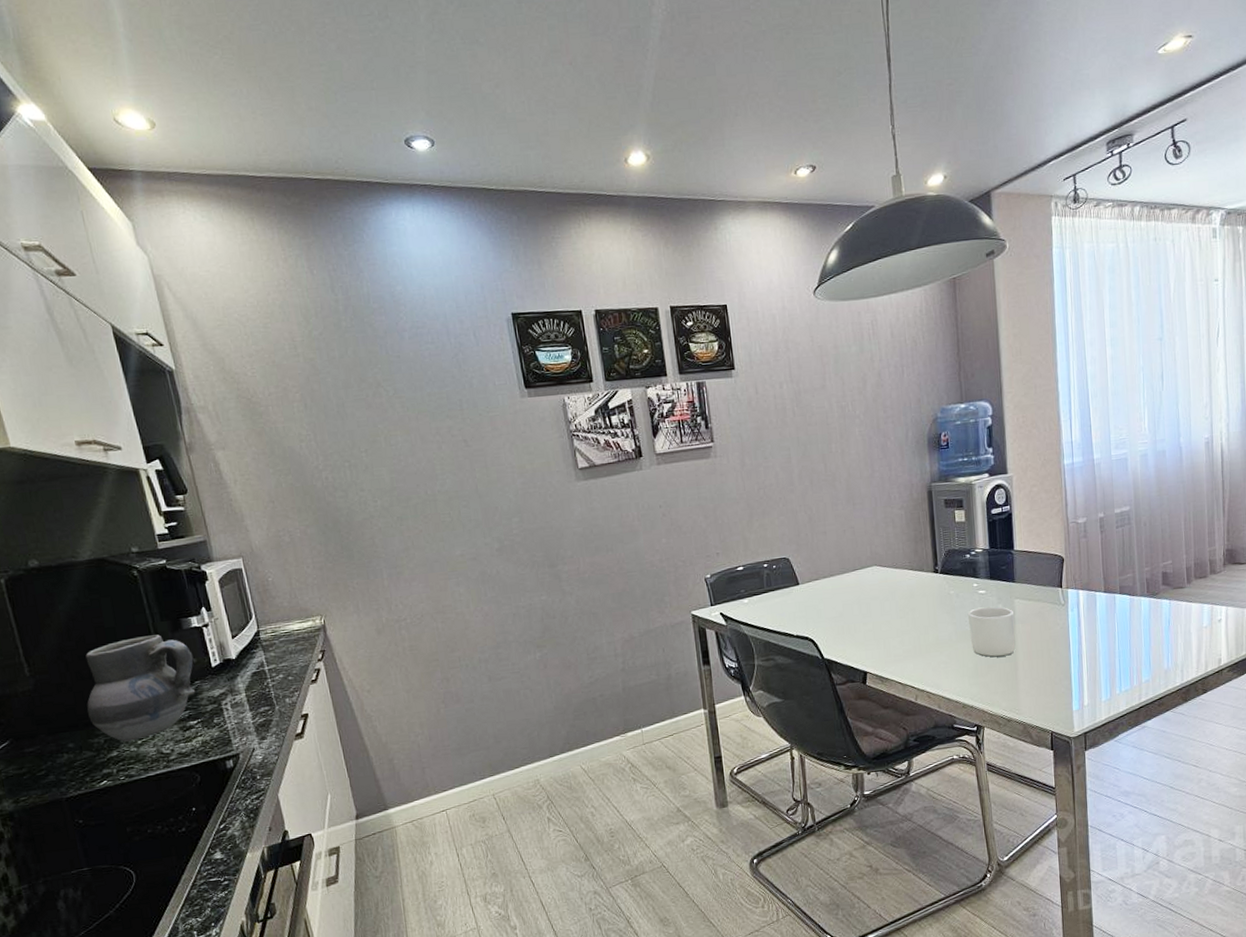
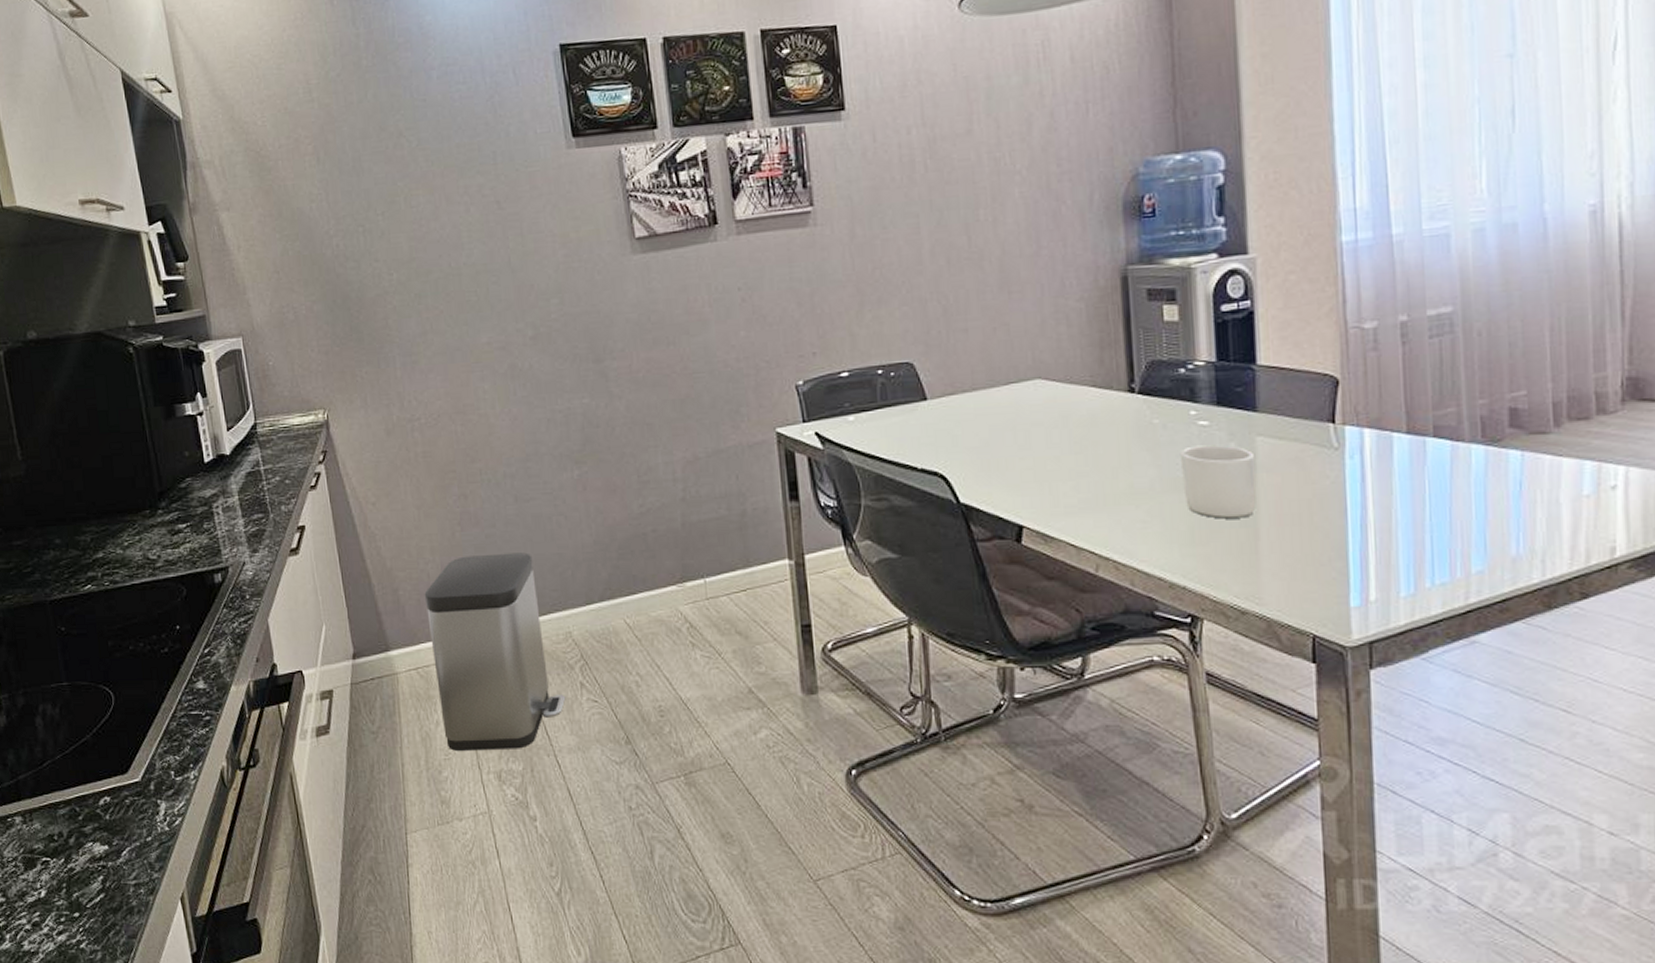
ceramic jug: present [85,634,196,742] -> none [75,421,186,542]
pedal bin: none [416,720,537,883] -> present [424,552,566,751]

